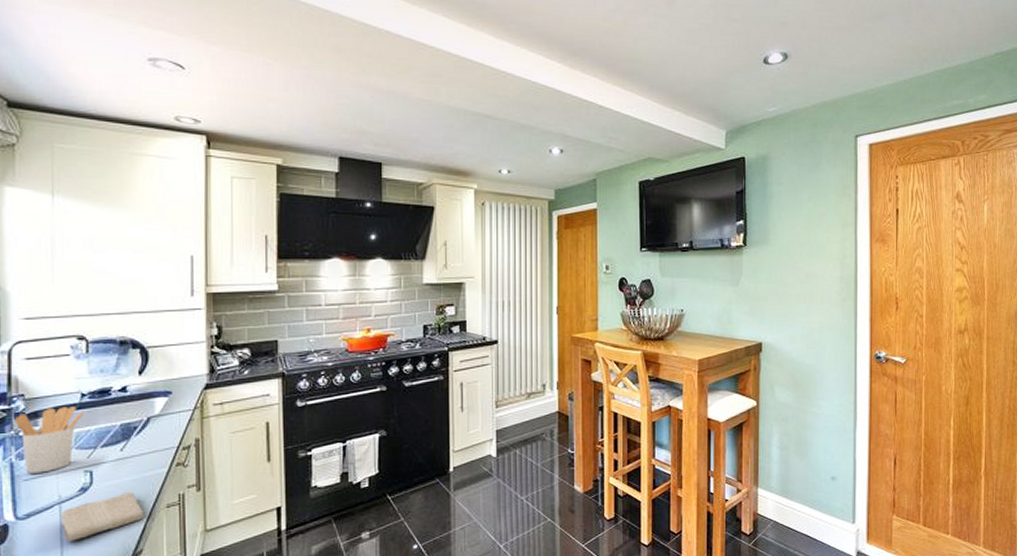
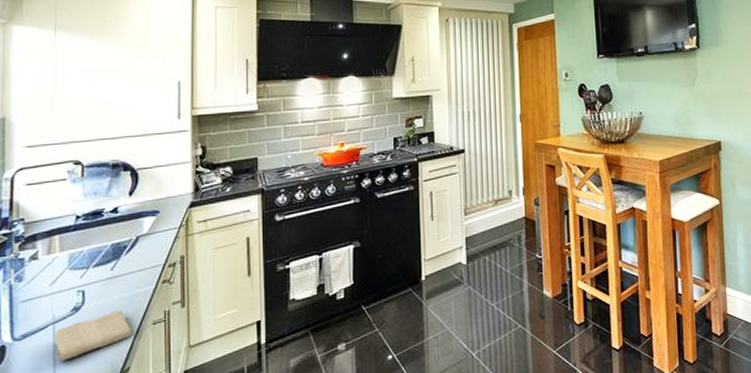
utensil holder: present [14,407,83,474] -> none [14,229,77,295]

